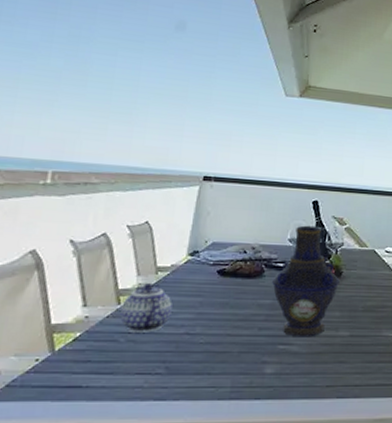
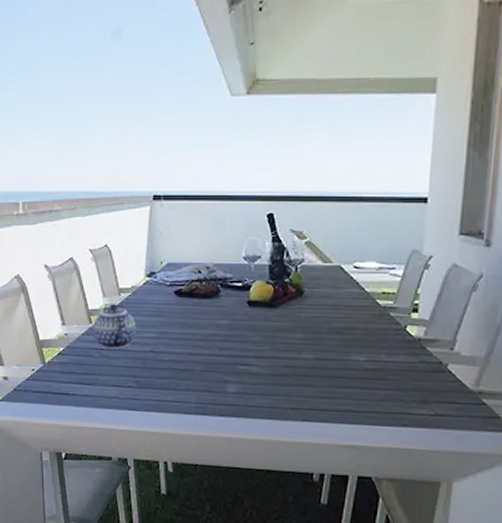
vase: present [271,225,340,337] -> none [228,241,301,359]

